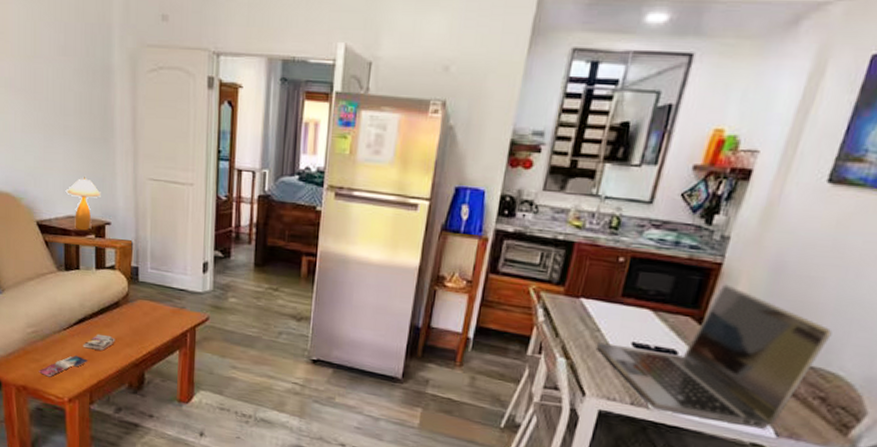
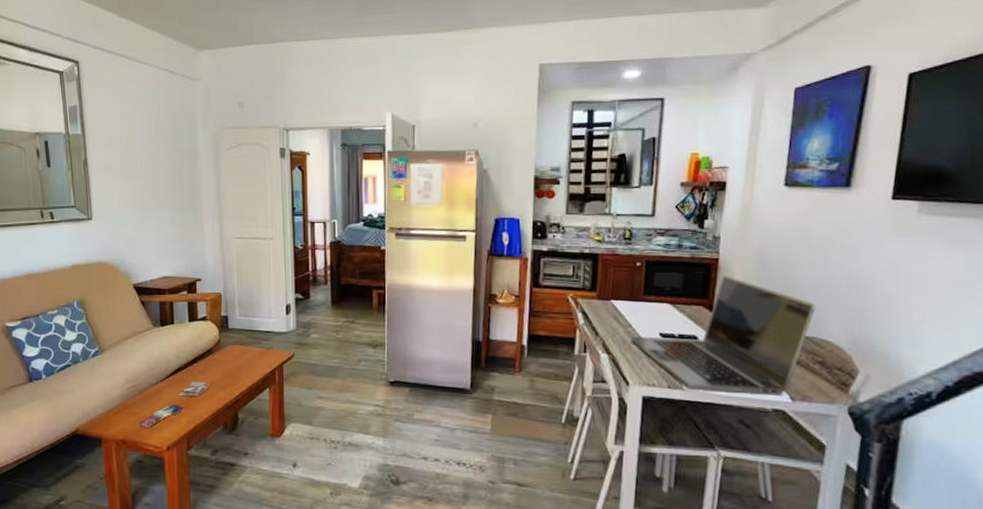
table lamp: present [66,177,101,231] -> none [160,241,191,289]

